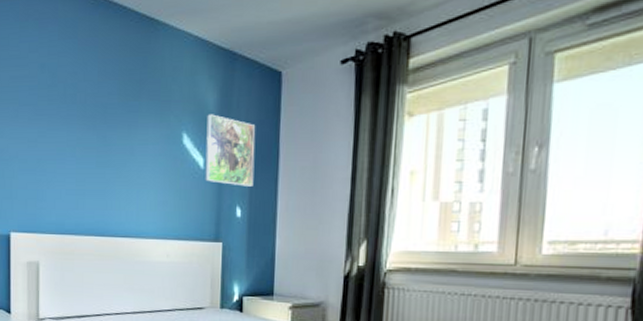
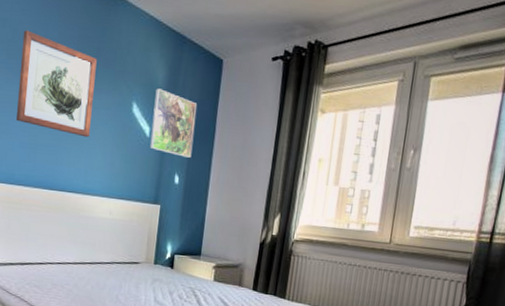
wall art: none [61,72,140,177] -> present [16,30,97,138]

